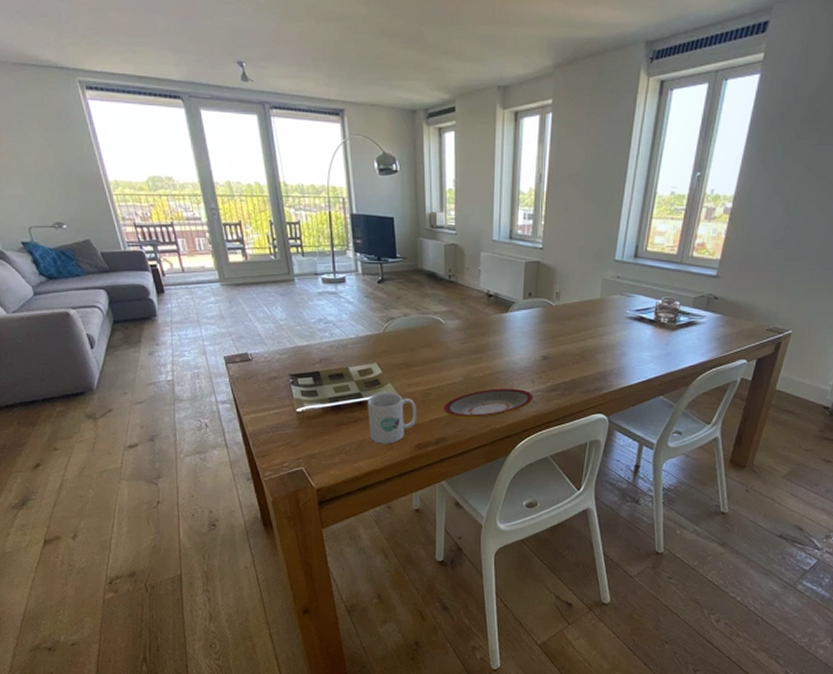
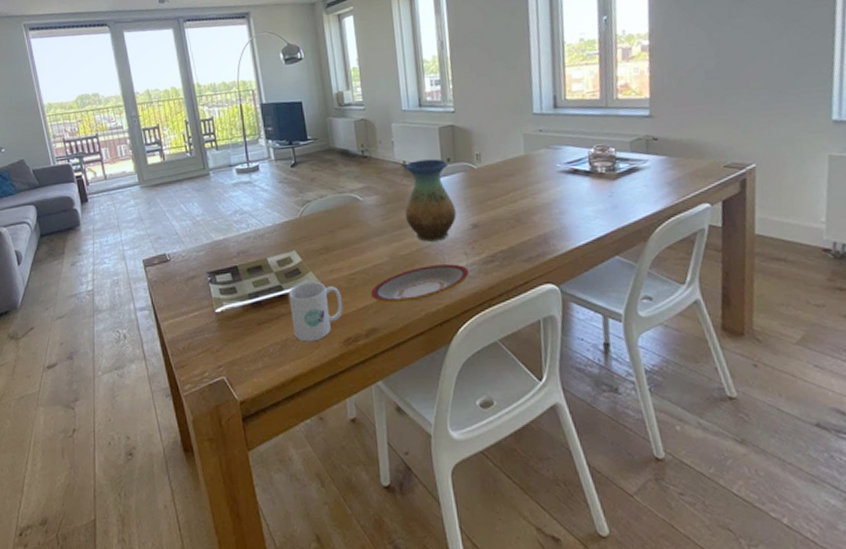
vase: none [482,291,530,368] -> present [404,158,457,242]

